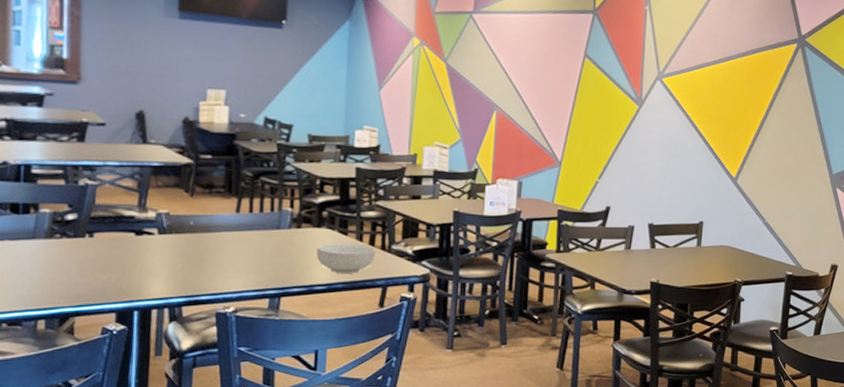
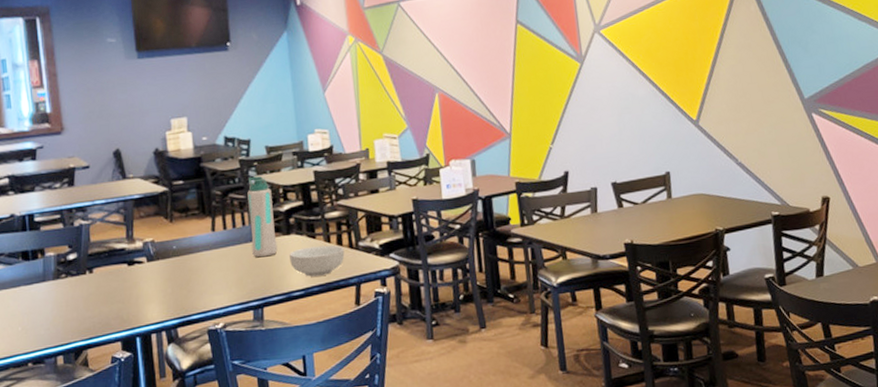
water bottle: none [277,163,308,247] -> present [247,175,278,258]

